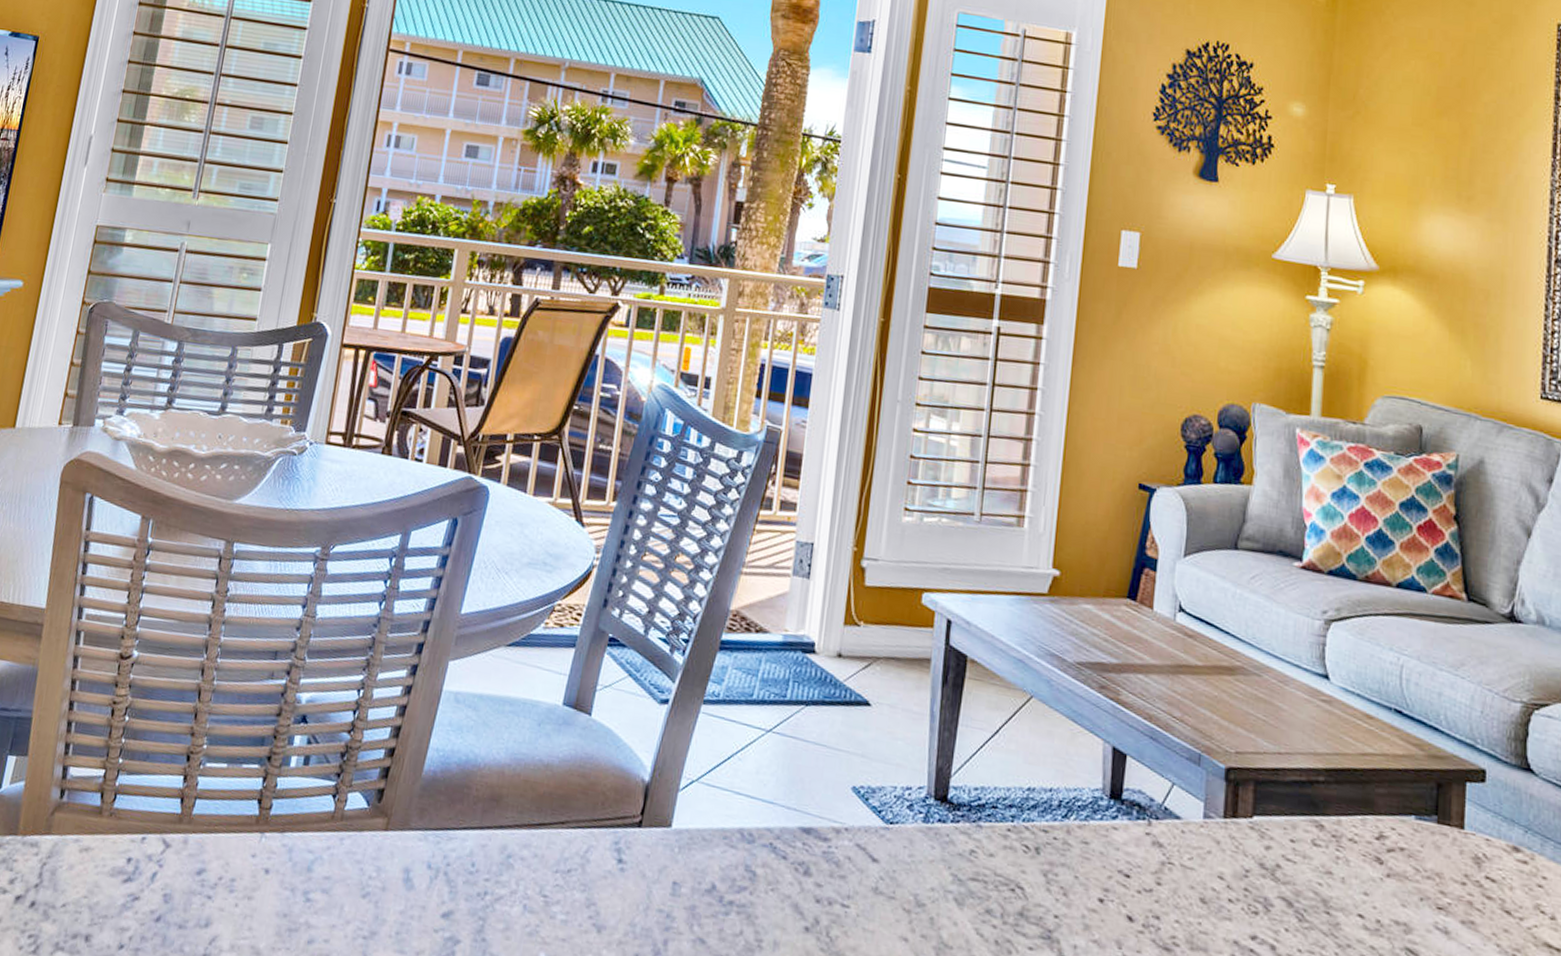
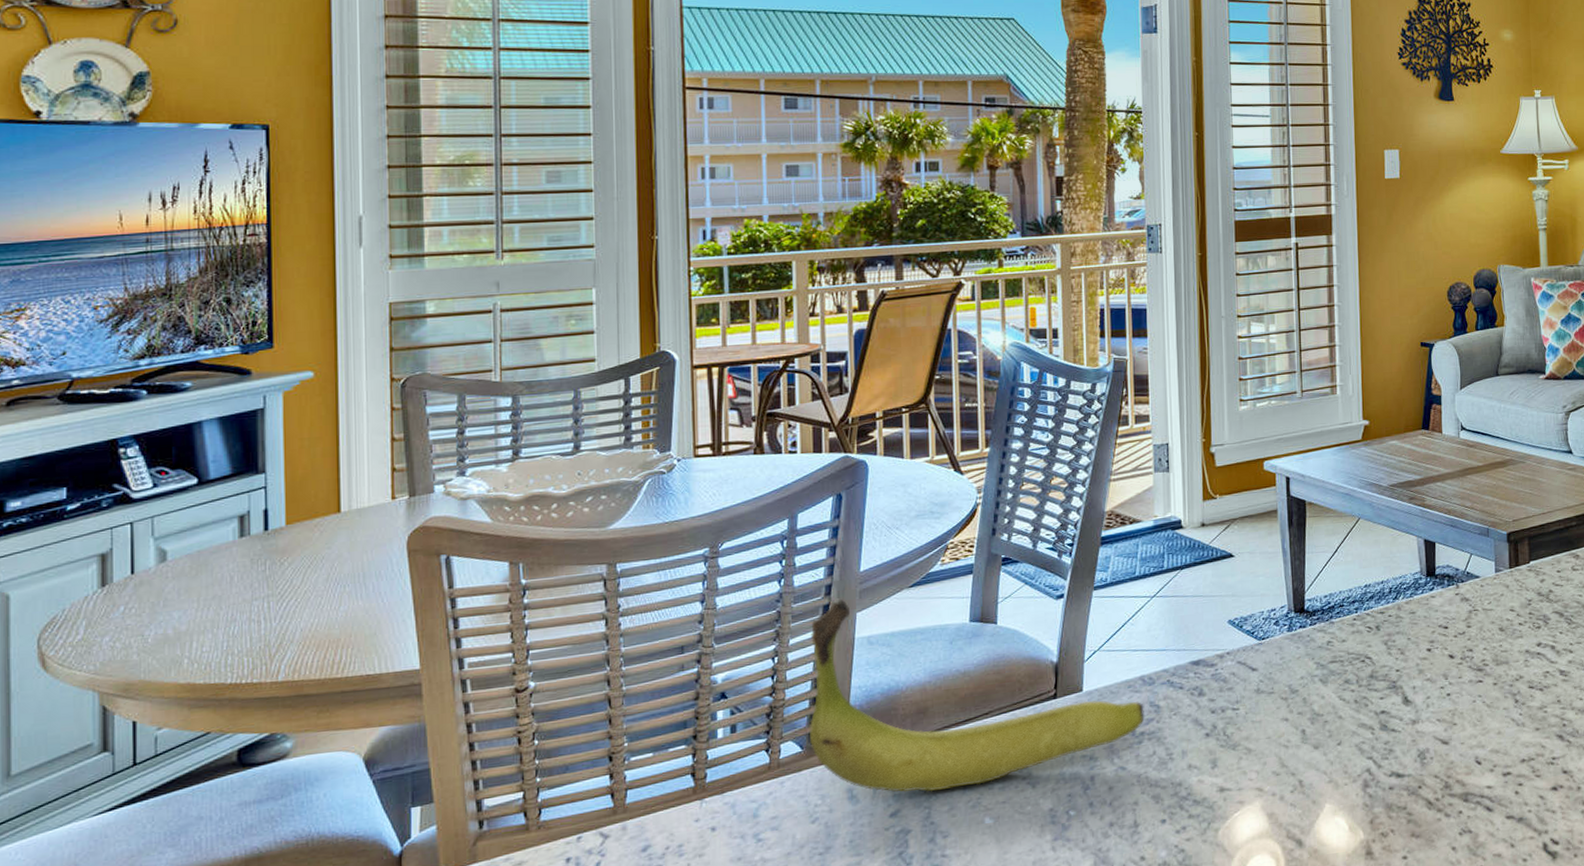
banana: none [377,638,738,910] -> present [808,598,1145,793]

